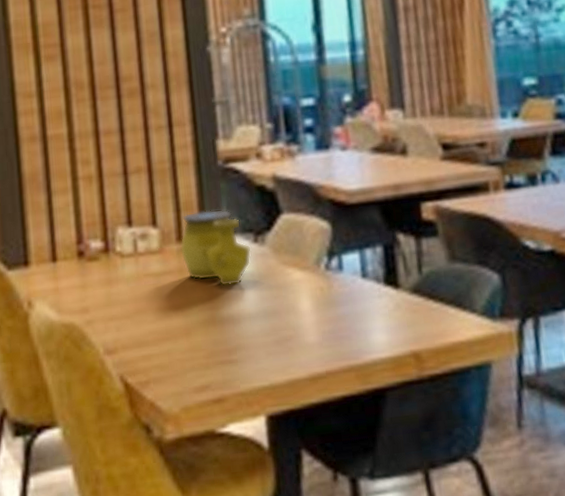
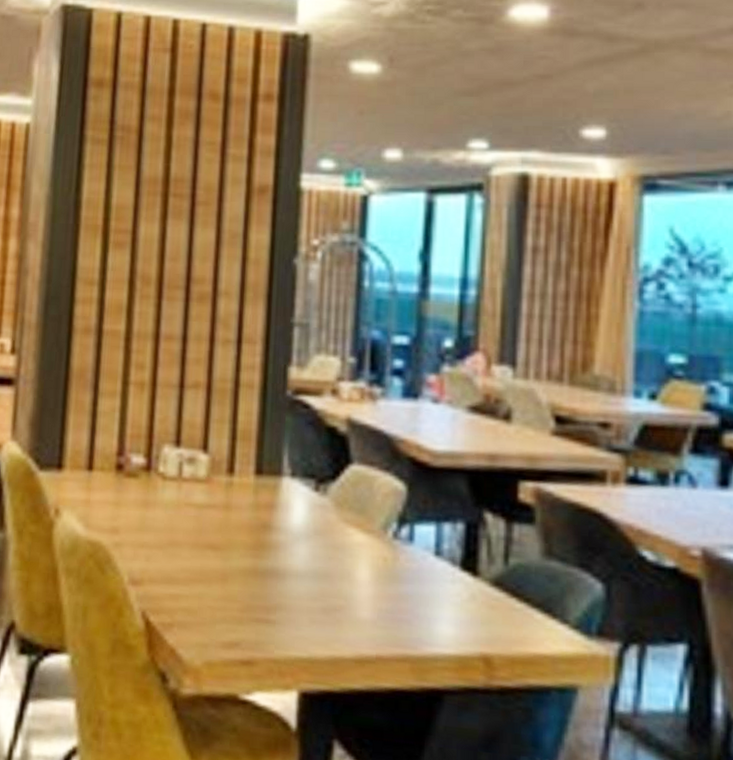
decorative vase: present [179,209,252,287] -> none [229,443,310,536]

